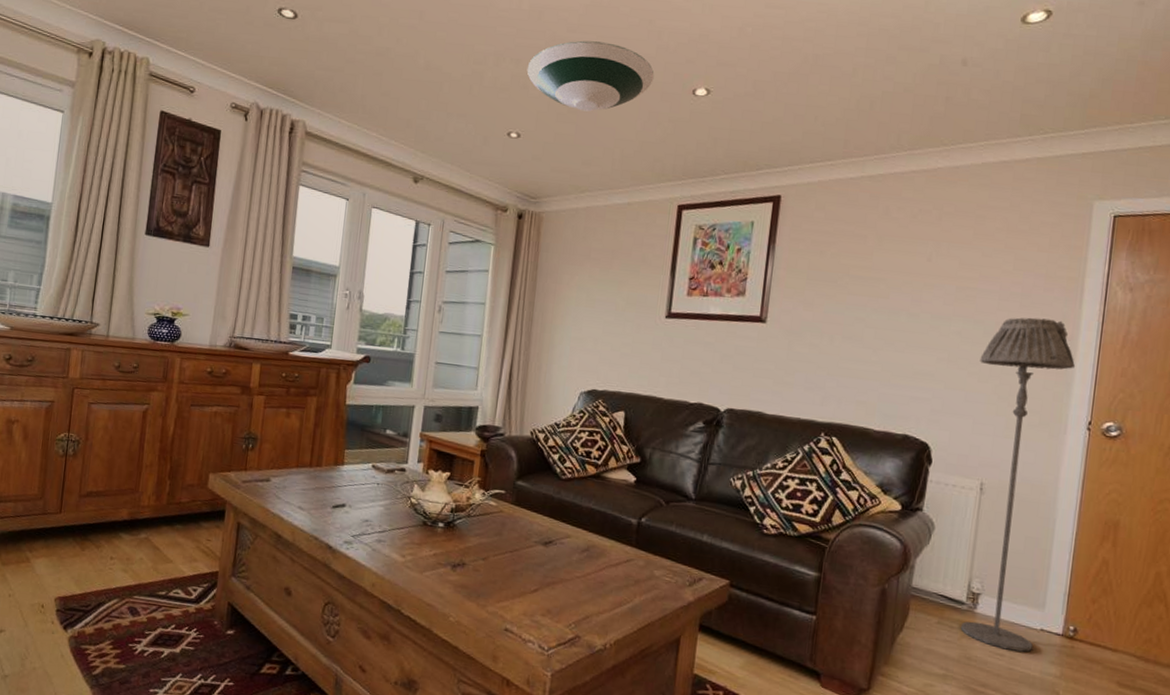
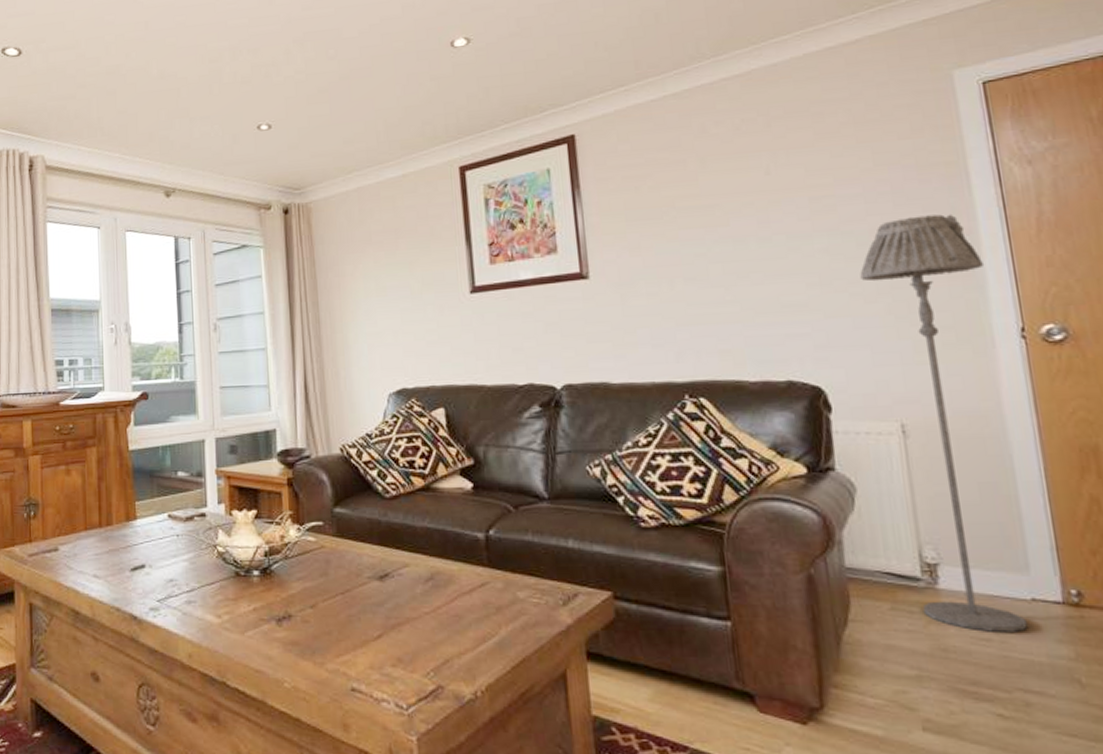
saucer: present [527,40,654,112] -> none [266,12,405,88]

